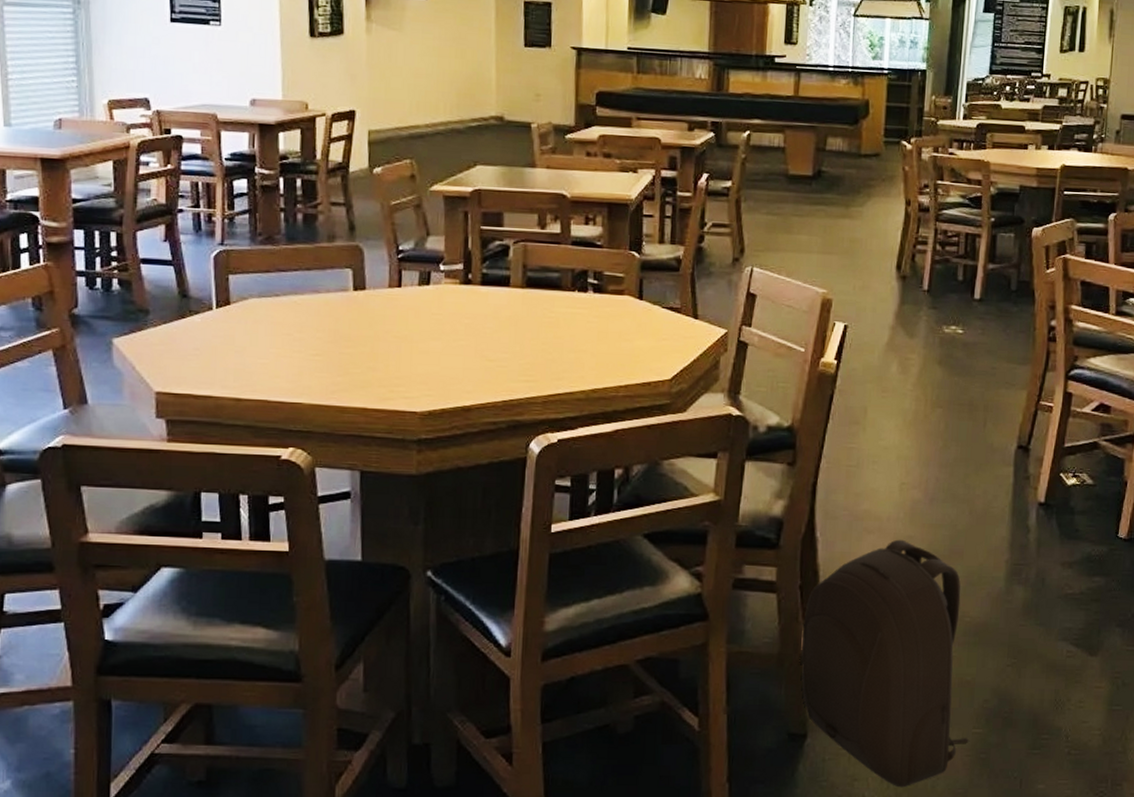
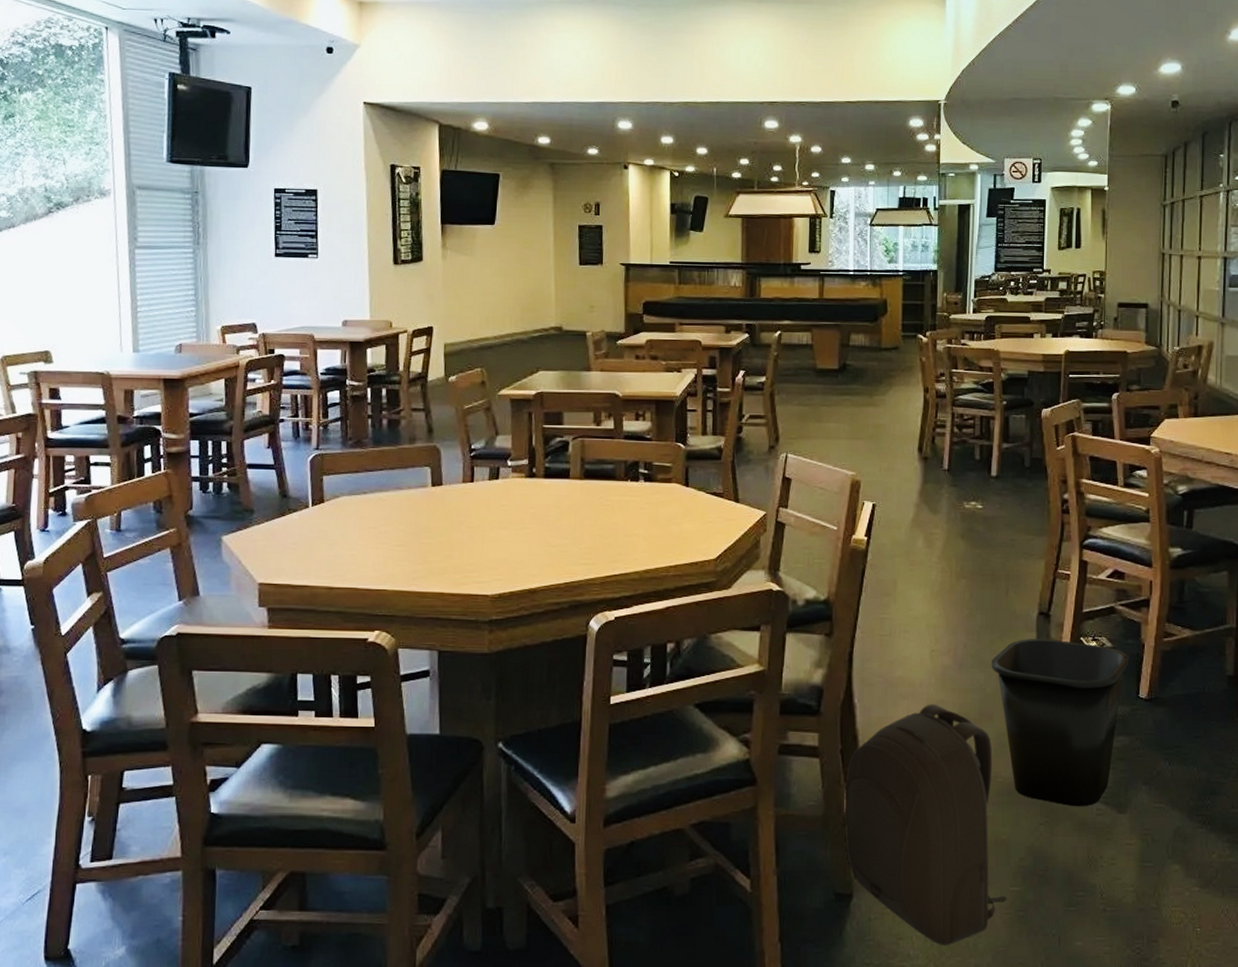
waste bin: none [964,473,1112,649] -> present [992,639,1131,807]

